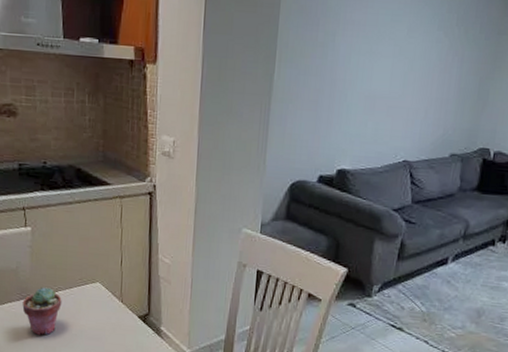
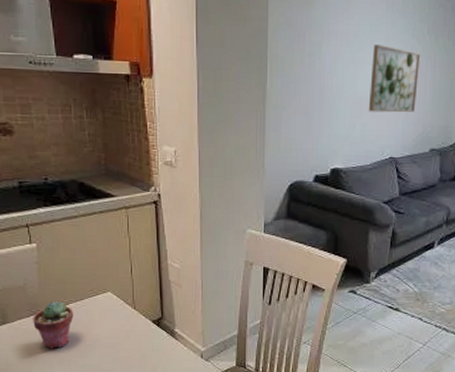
wall art: none [382,36,447,112] -> present [368,45,421,113]

